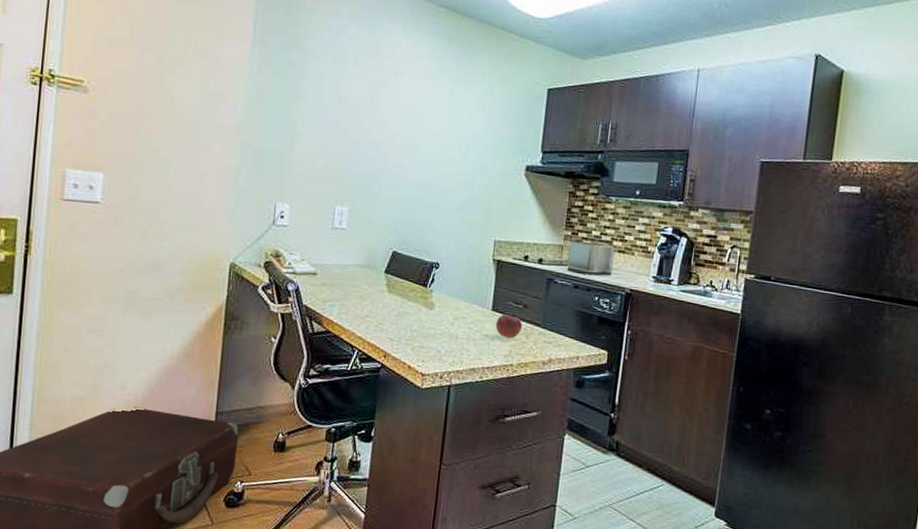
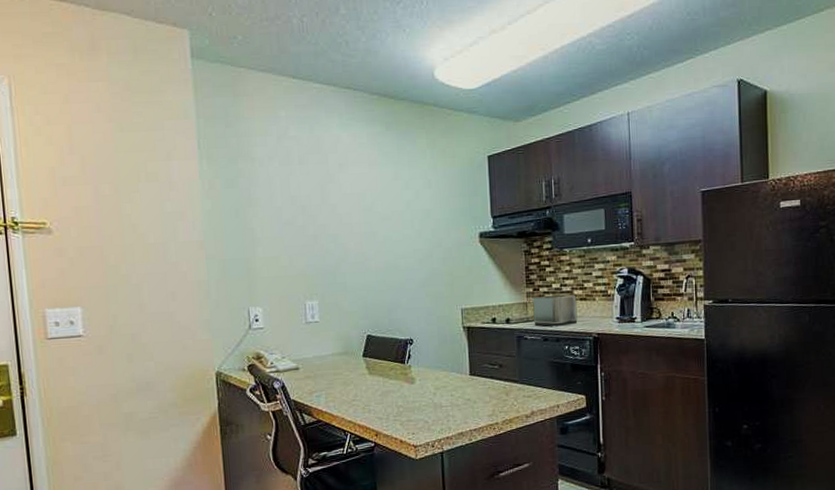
fruit: present [495,312,523,339] -> none [475,374,502,399]

